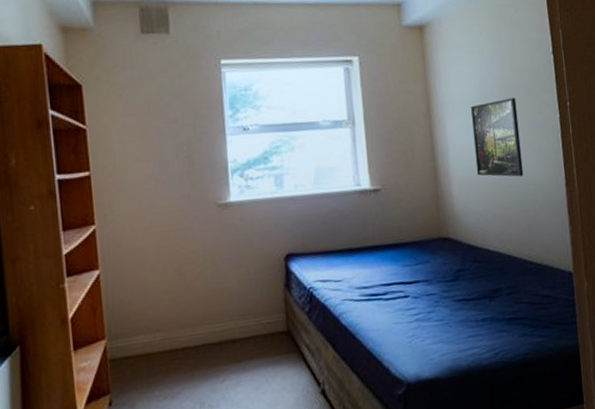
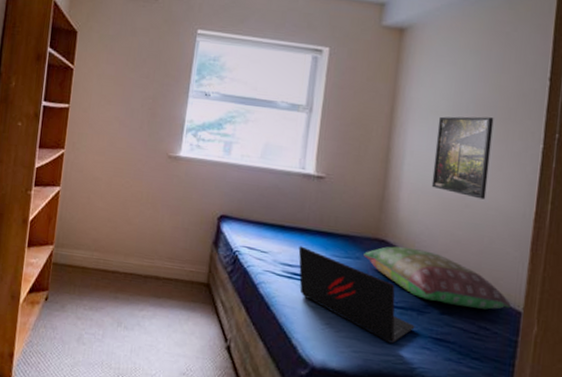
laptop: none [370,264,490,337] -> present [298,246,415,344]
pillow: none [431,237,563,285] -> present [364,246,511,310]

